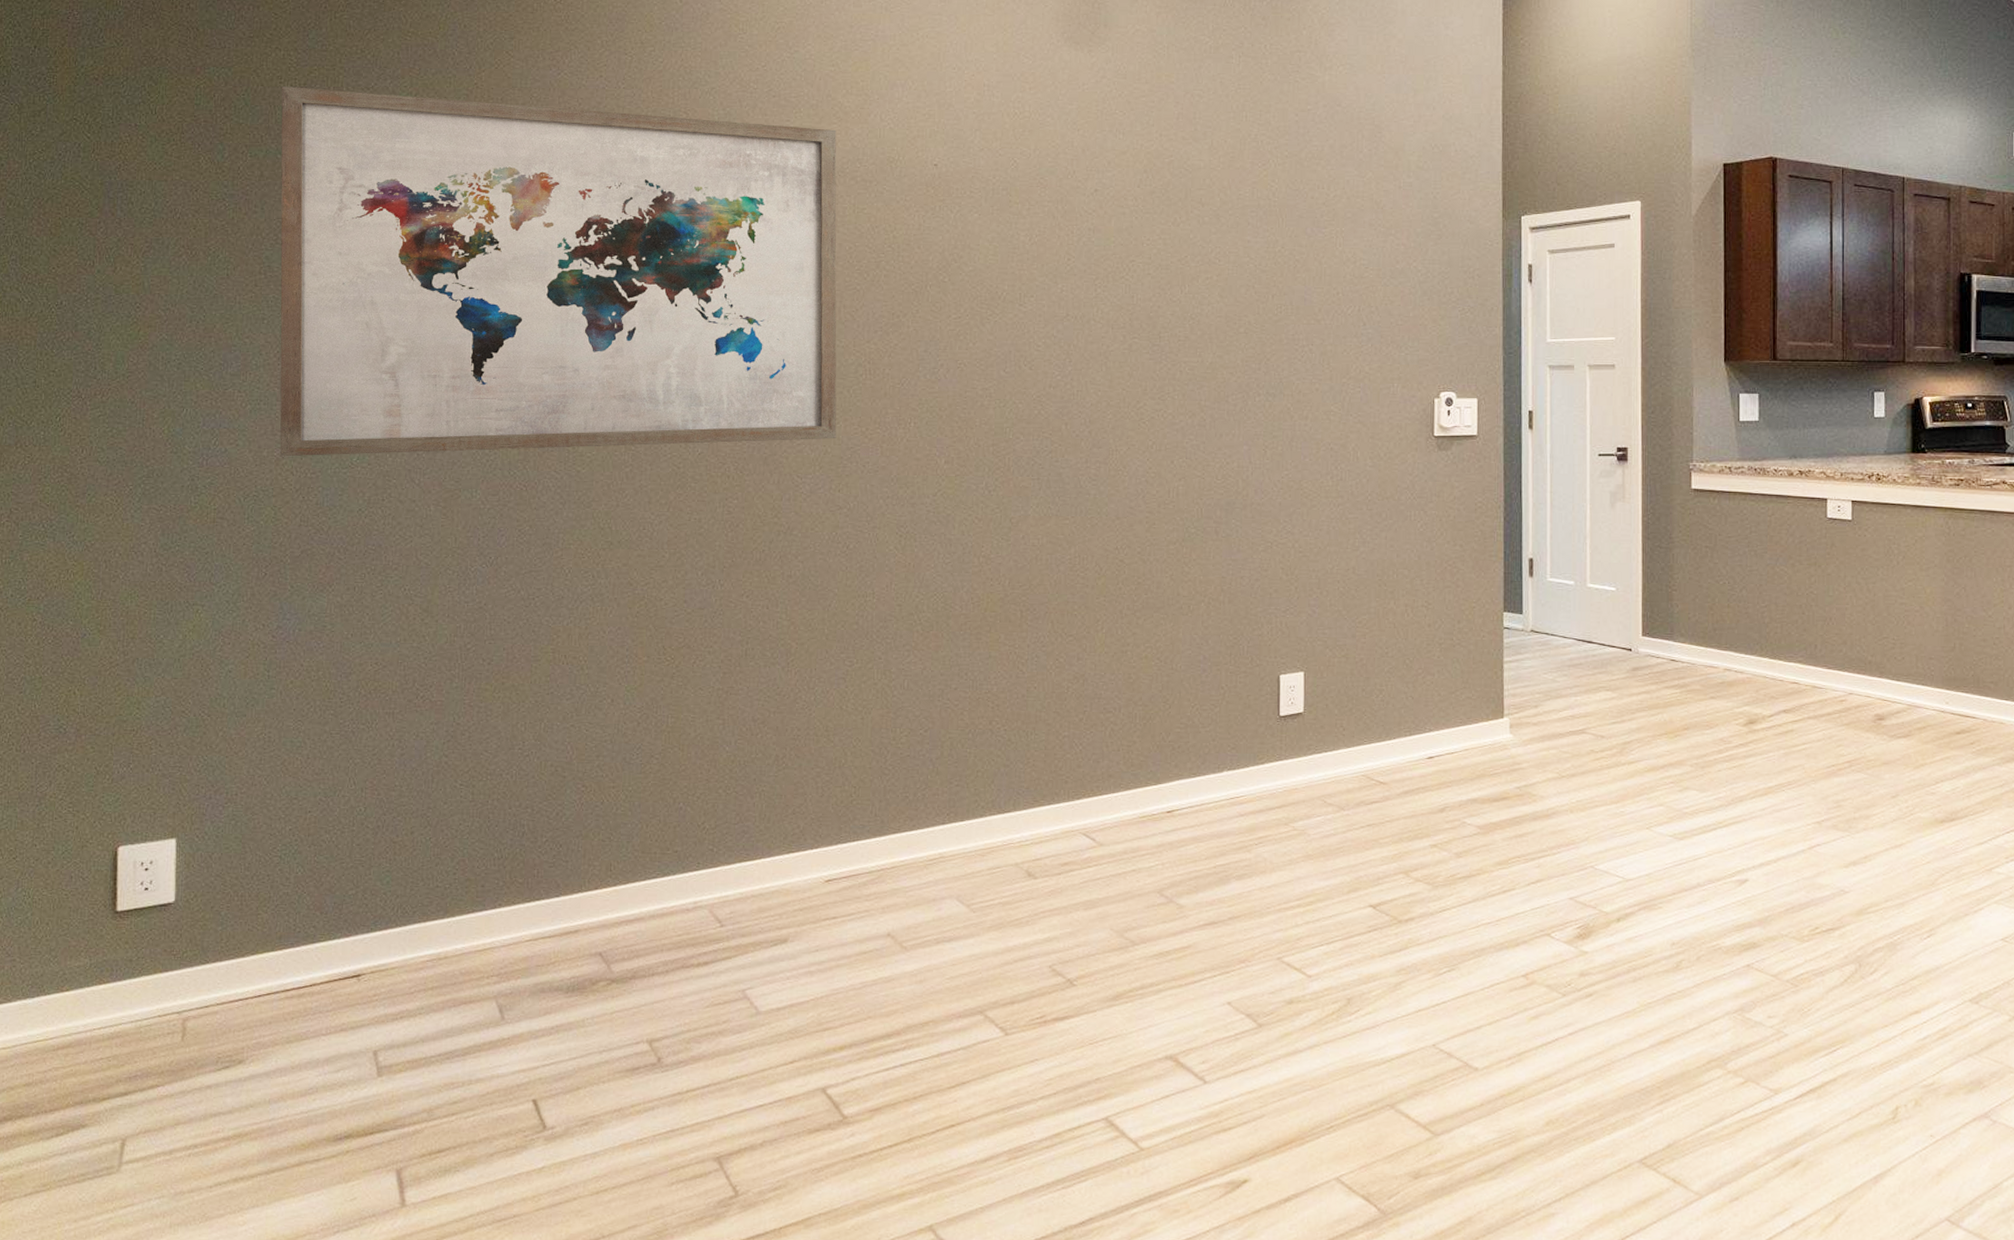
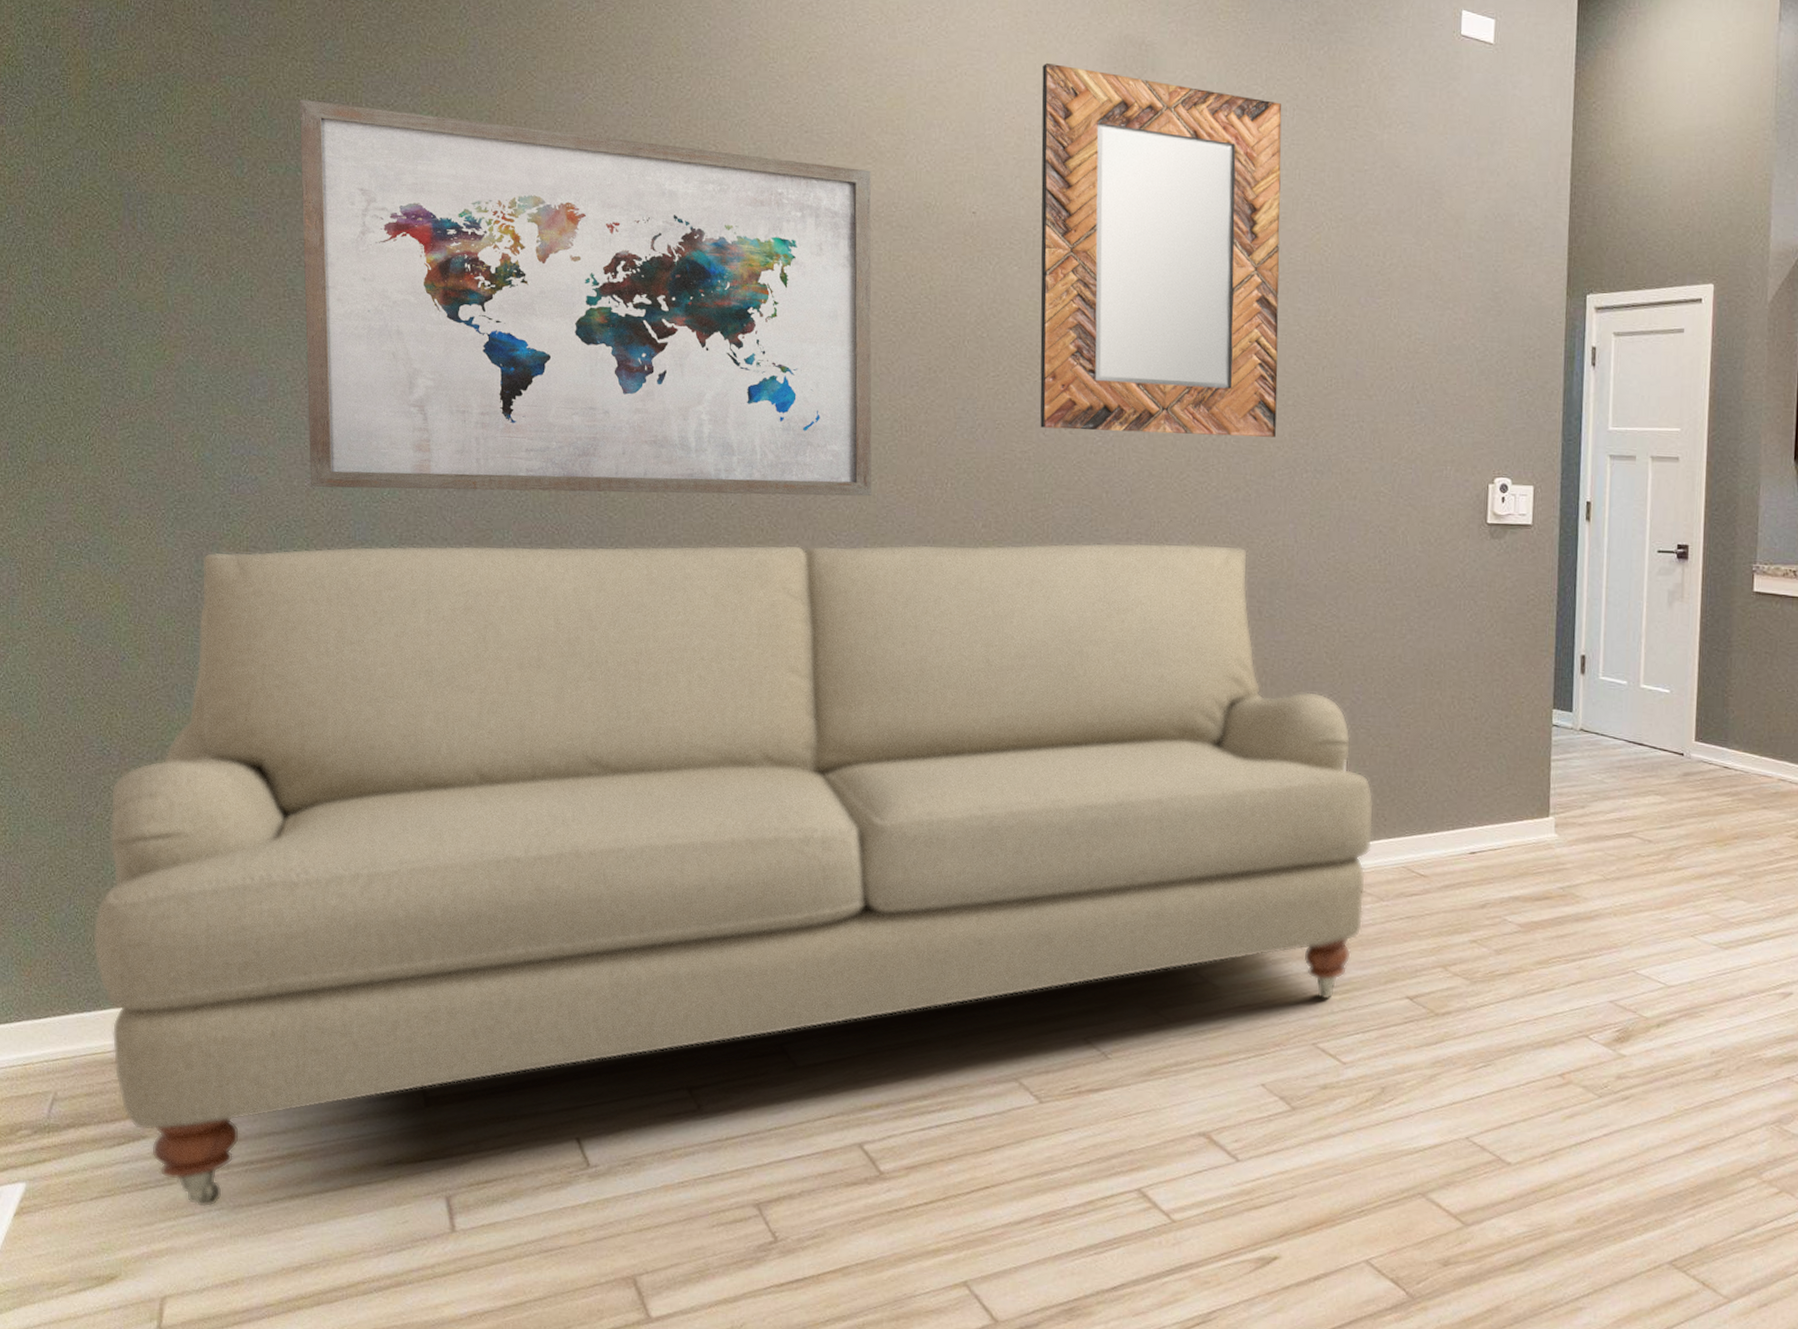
sofa: none [40,470,1332,1196] -> present [93,542,1374,1207]
home mirror: none [1000,23,1230,366] -> present [1040,62,1282,437]

